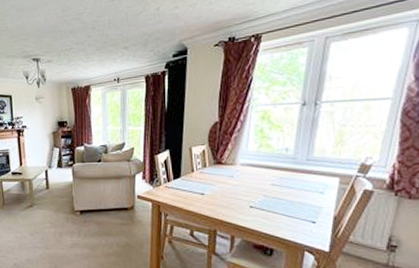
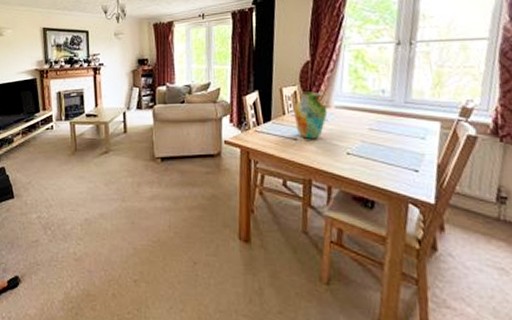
vase: none [201,150,233,194] -> present [293,91,328,139]

